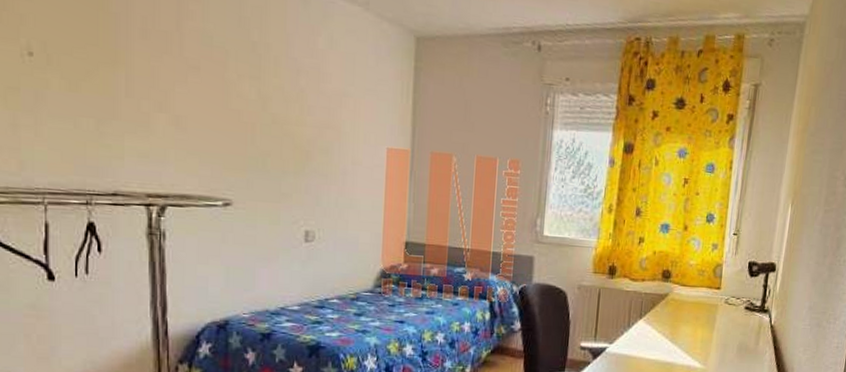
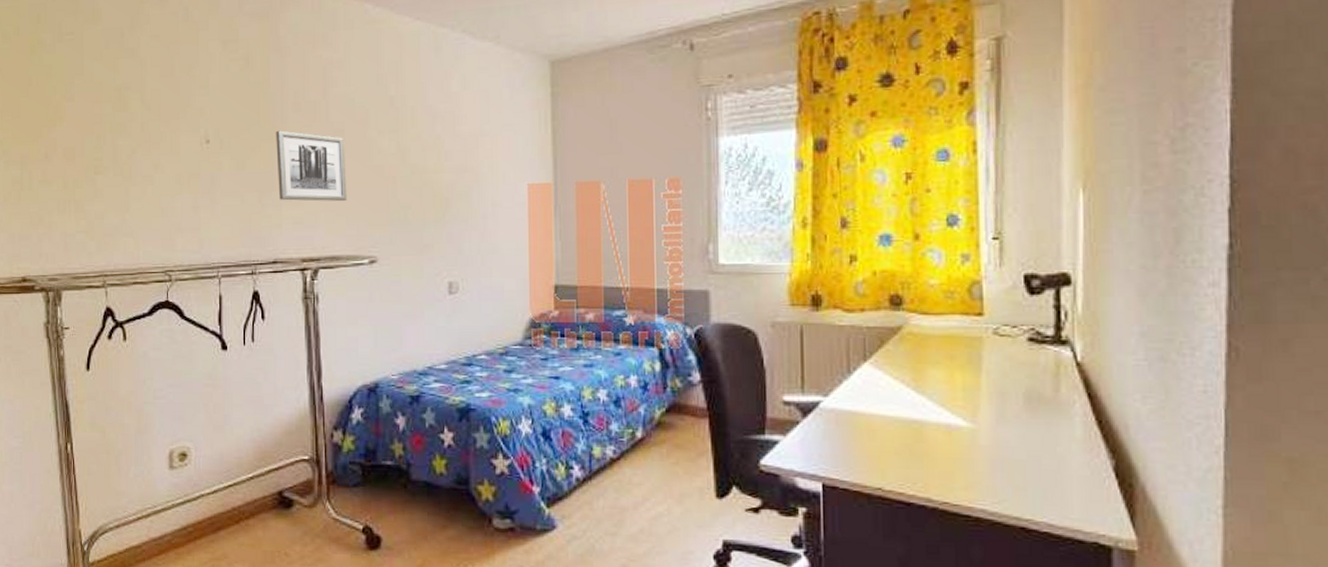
wall art: none [118,55,201,140] -> present [276,130,347,201]

